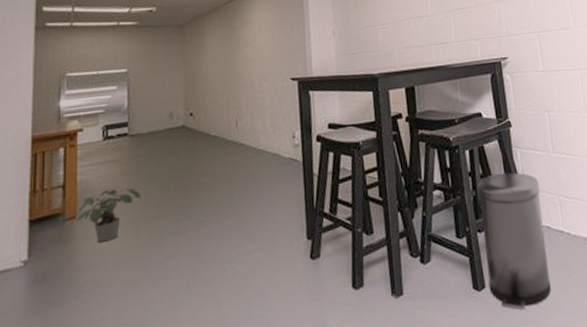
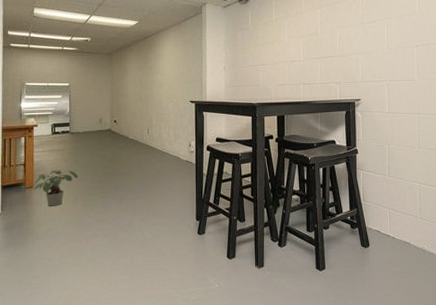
pedal bin: present [477,172,551,311] -> none [327,187,375,288]

